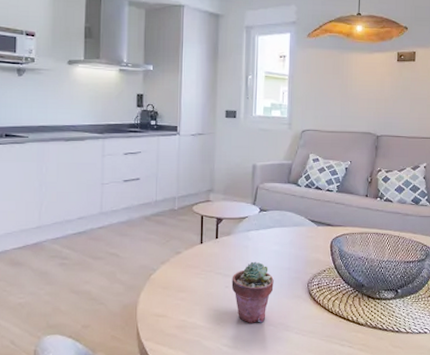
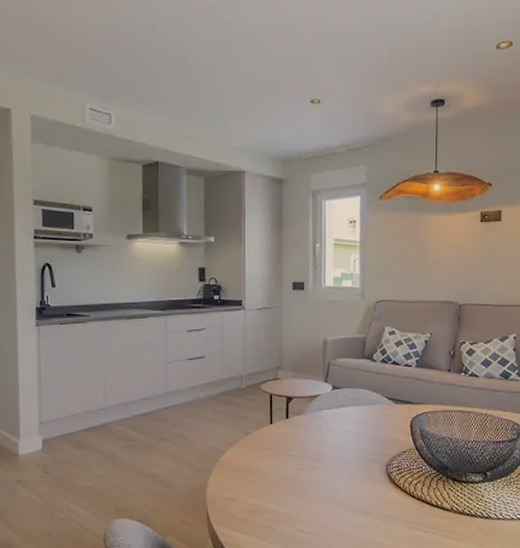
potted succulent: present [231,261,274,323] -> none [304,442,350,508]

